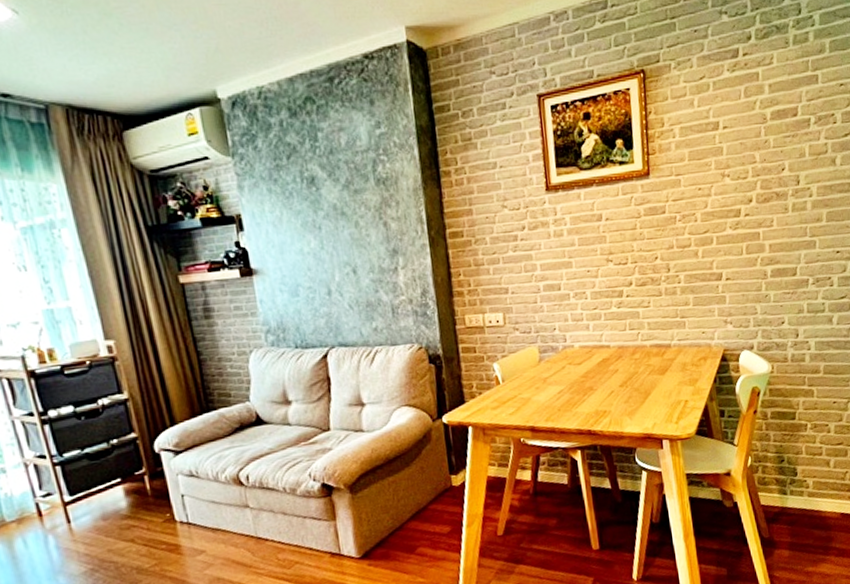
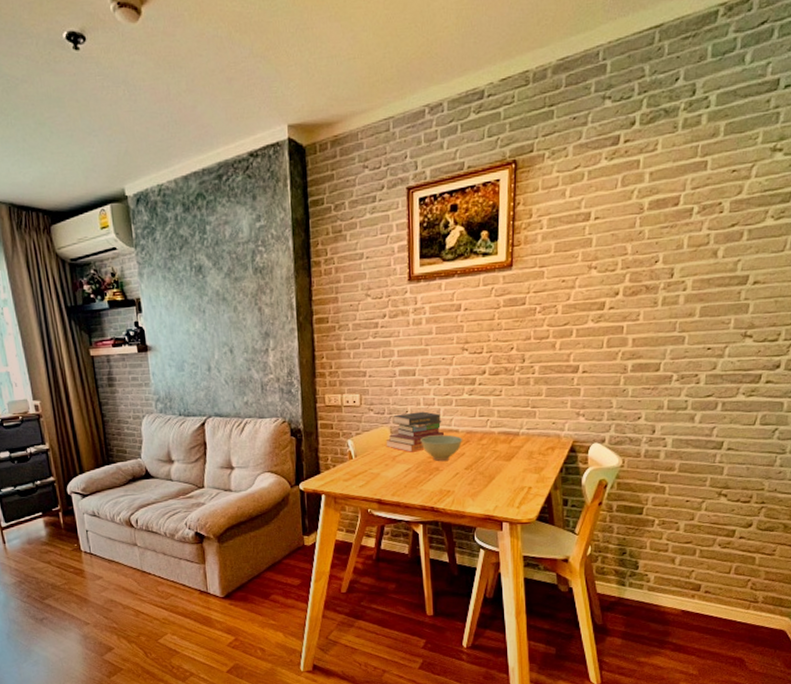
books: none [534,327,596,373] -> present [385,411,445,452]
bowl: none [571,351,616,380] -> present [420,434,463,461]

